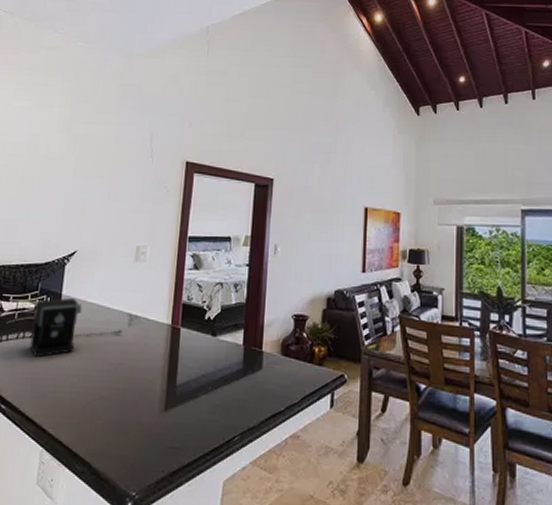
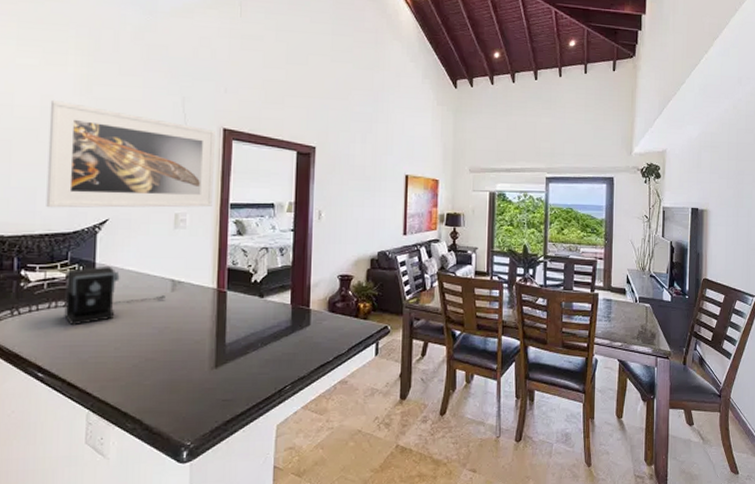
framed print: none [24,137,179,240] -> present [46,99,215,208]

